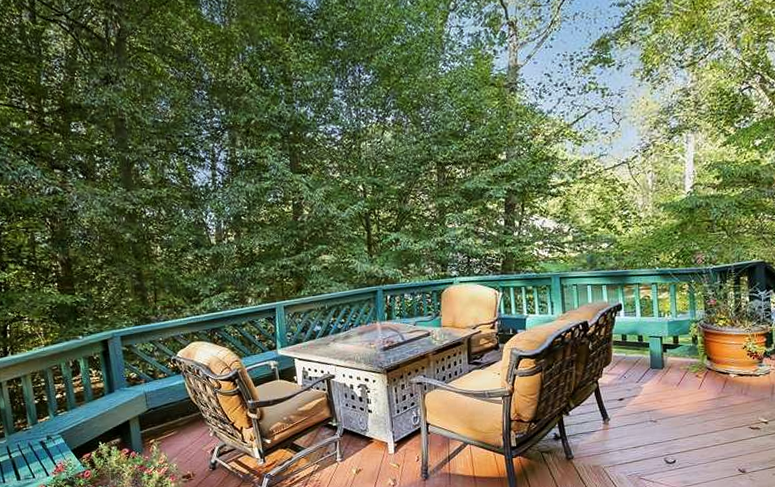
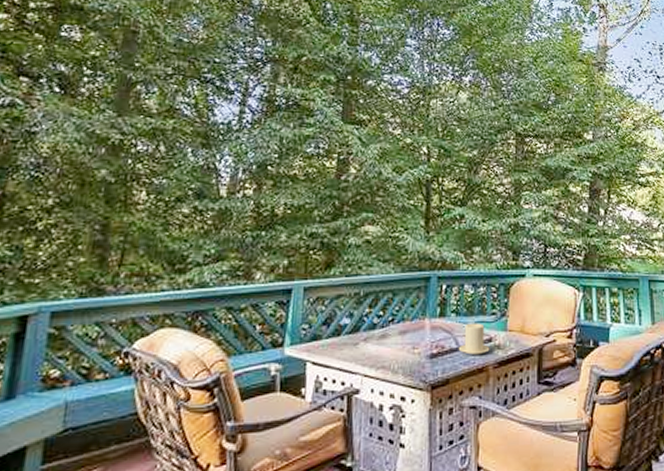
candle: none [404,322,429,346] -> present [458,323,490,355]

